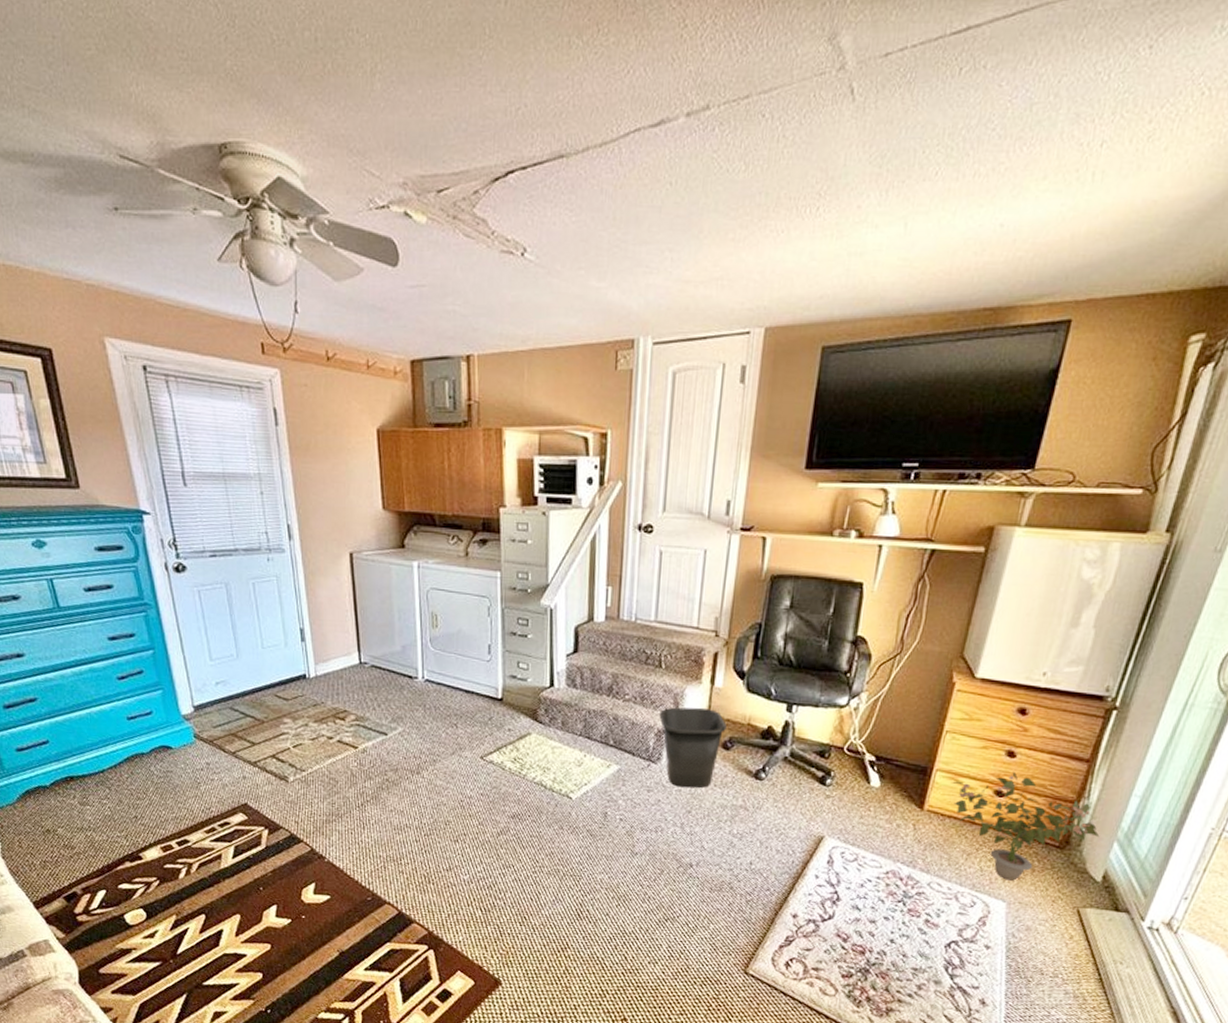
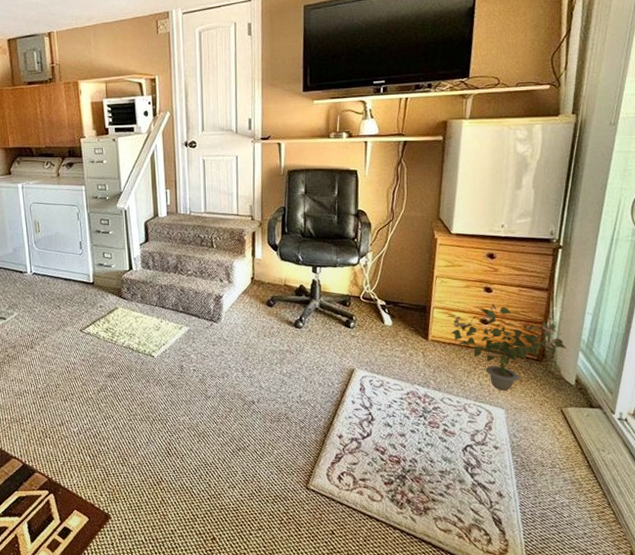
waste bin: present [659,707,727,788] -> none [216,275,268,340]

